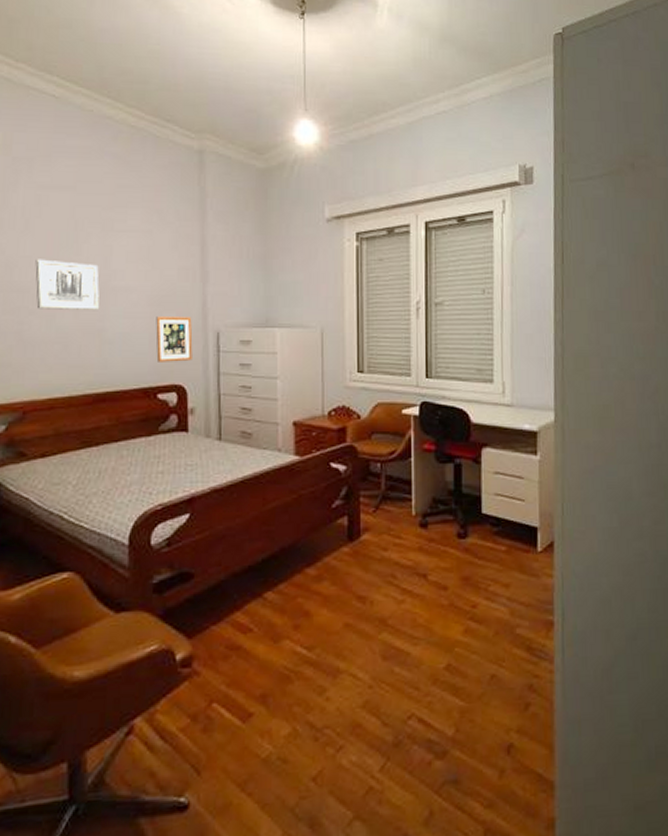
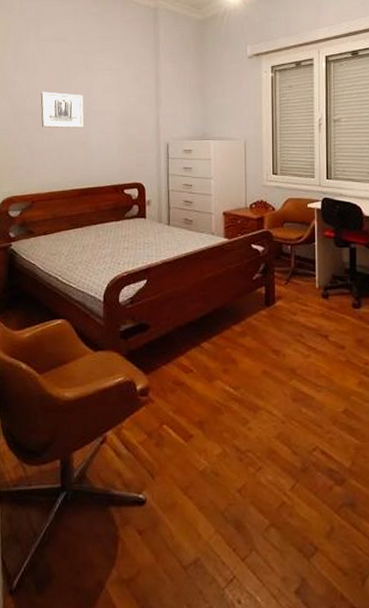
picture frame: present [156,316,193,362] -> none [123,132,149,166]

